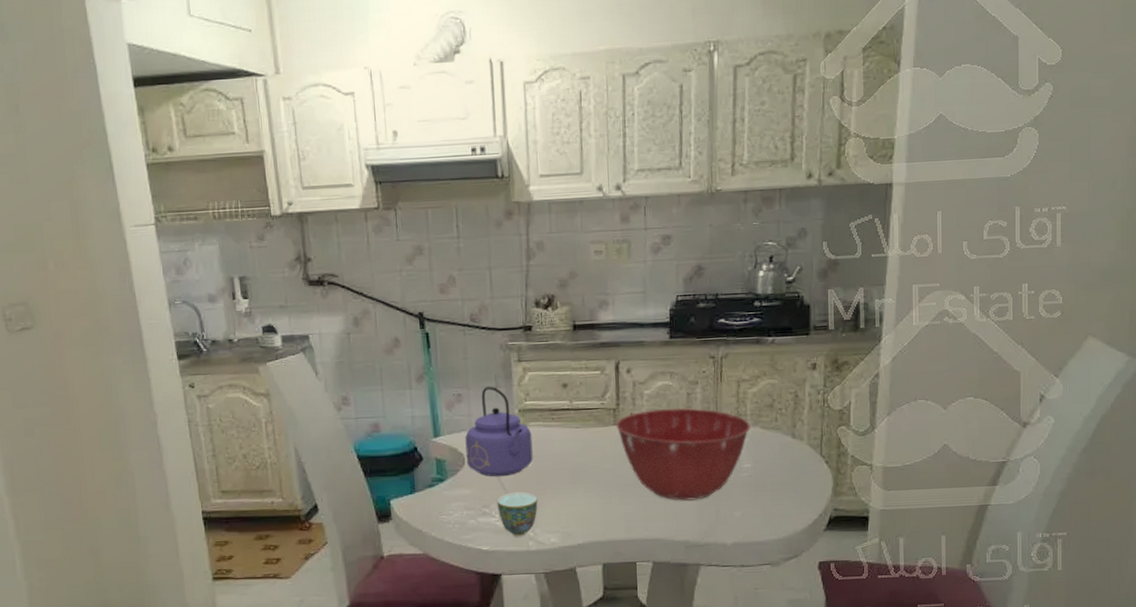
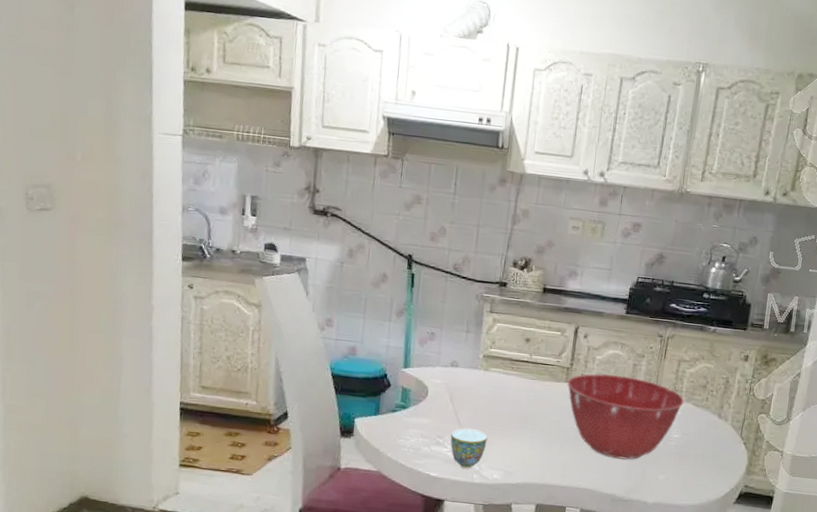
kettle: present [465,386,533,477] -> none [429,330,492,413]

